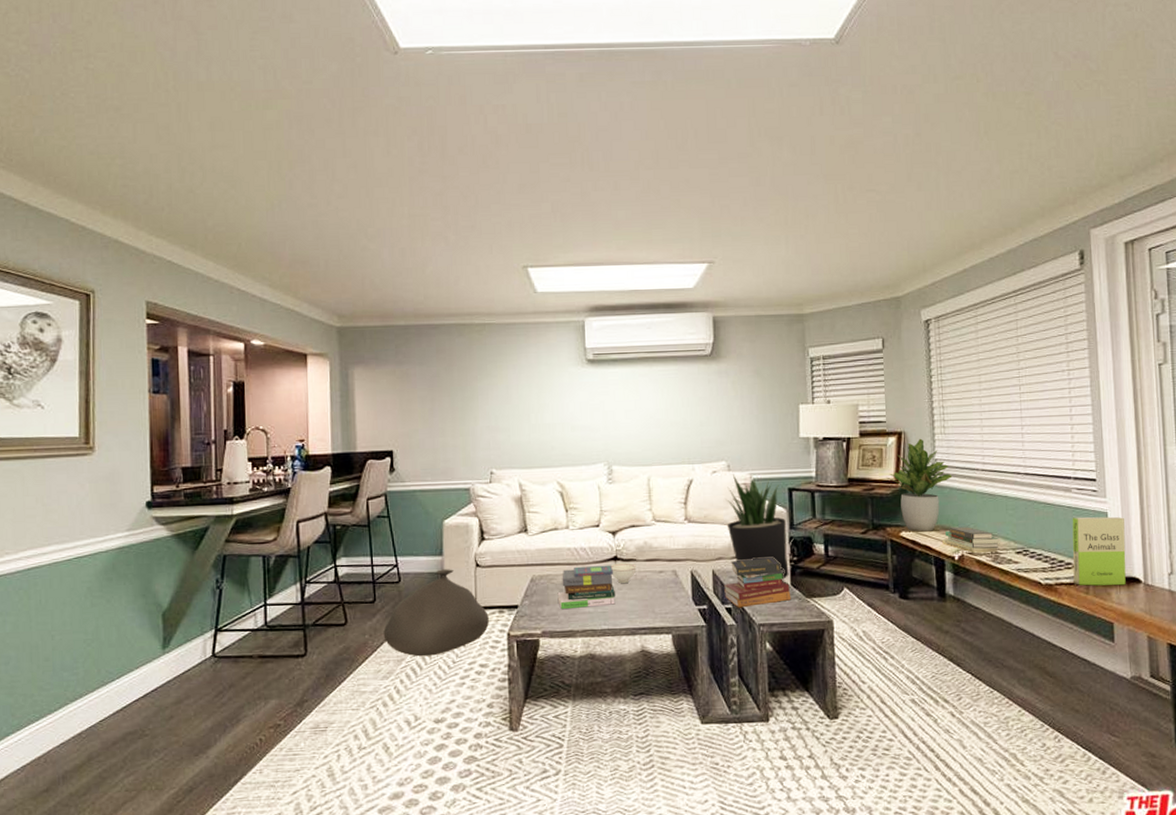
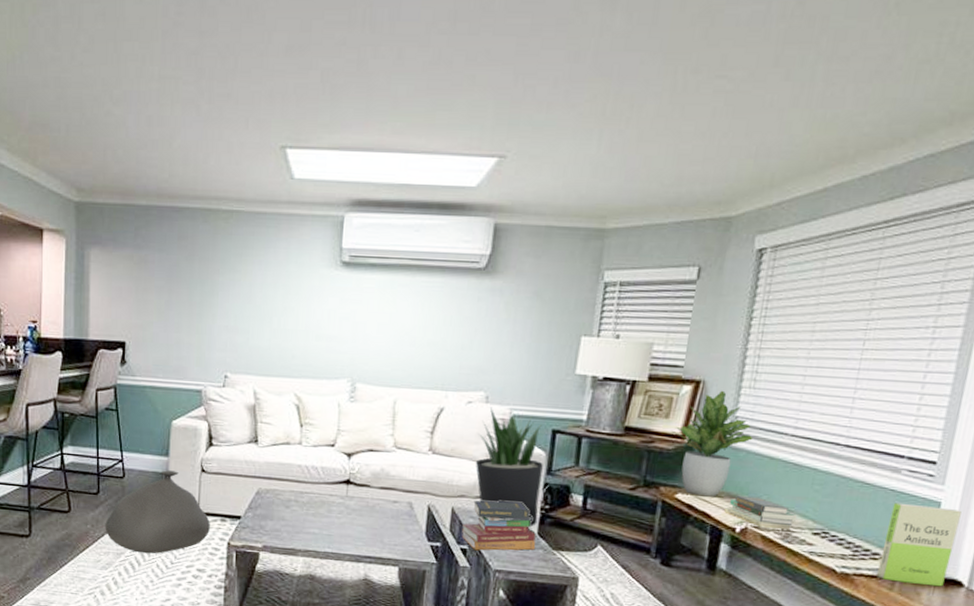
books: present [557,565,615,610] -> none [282,485,345,529]
bowl: present [610,562,637,584] -> none [341,487,370,510]

